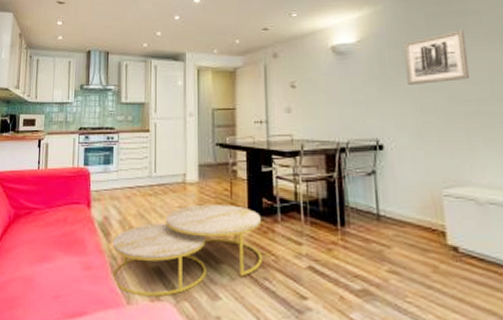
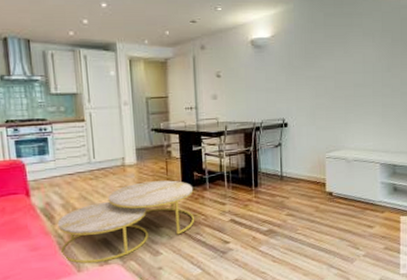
wall art: present [404,30,470,85] -> none [307,29,351,74]

